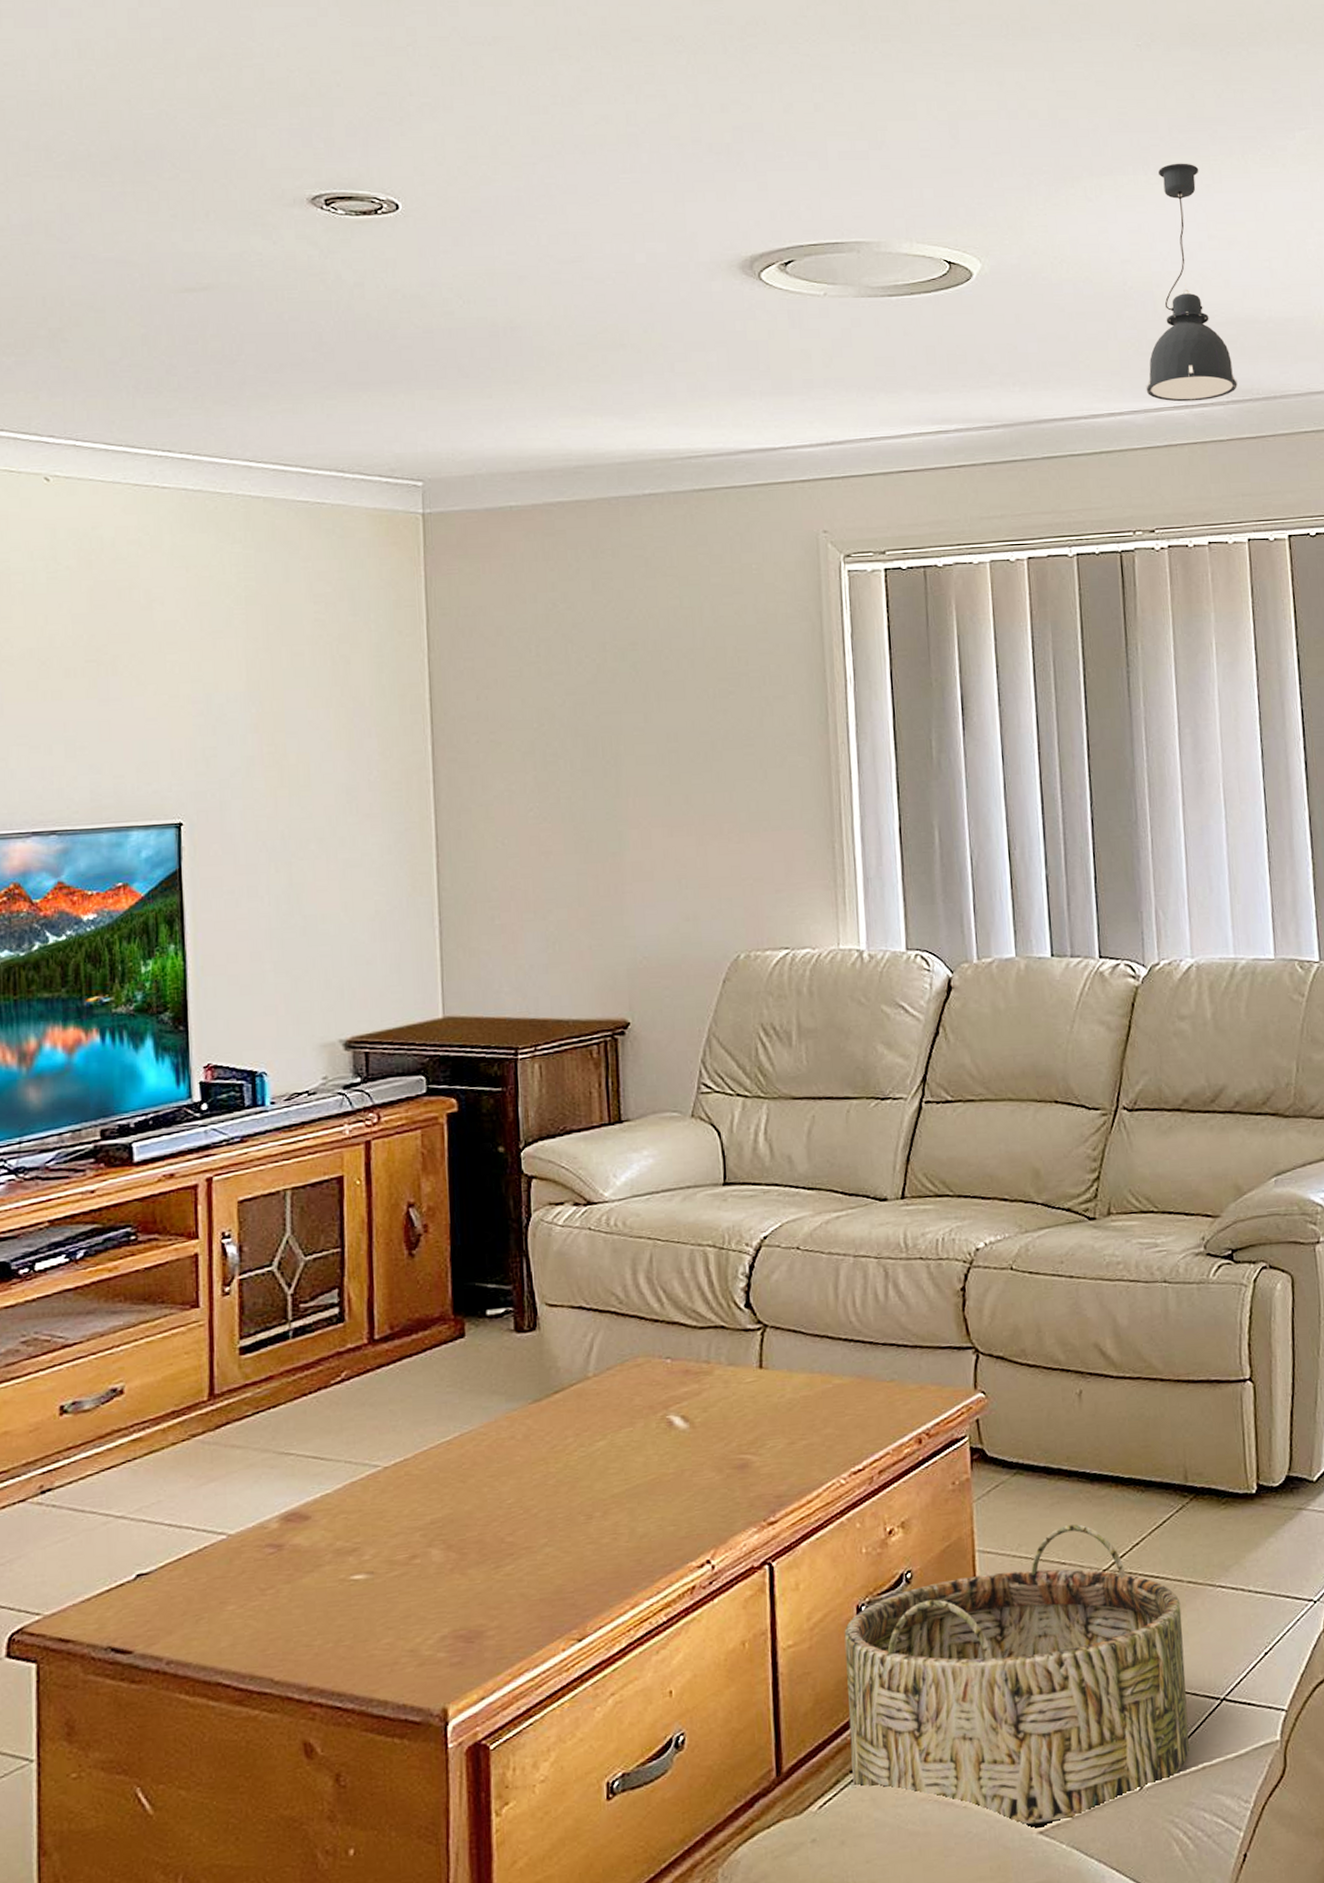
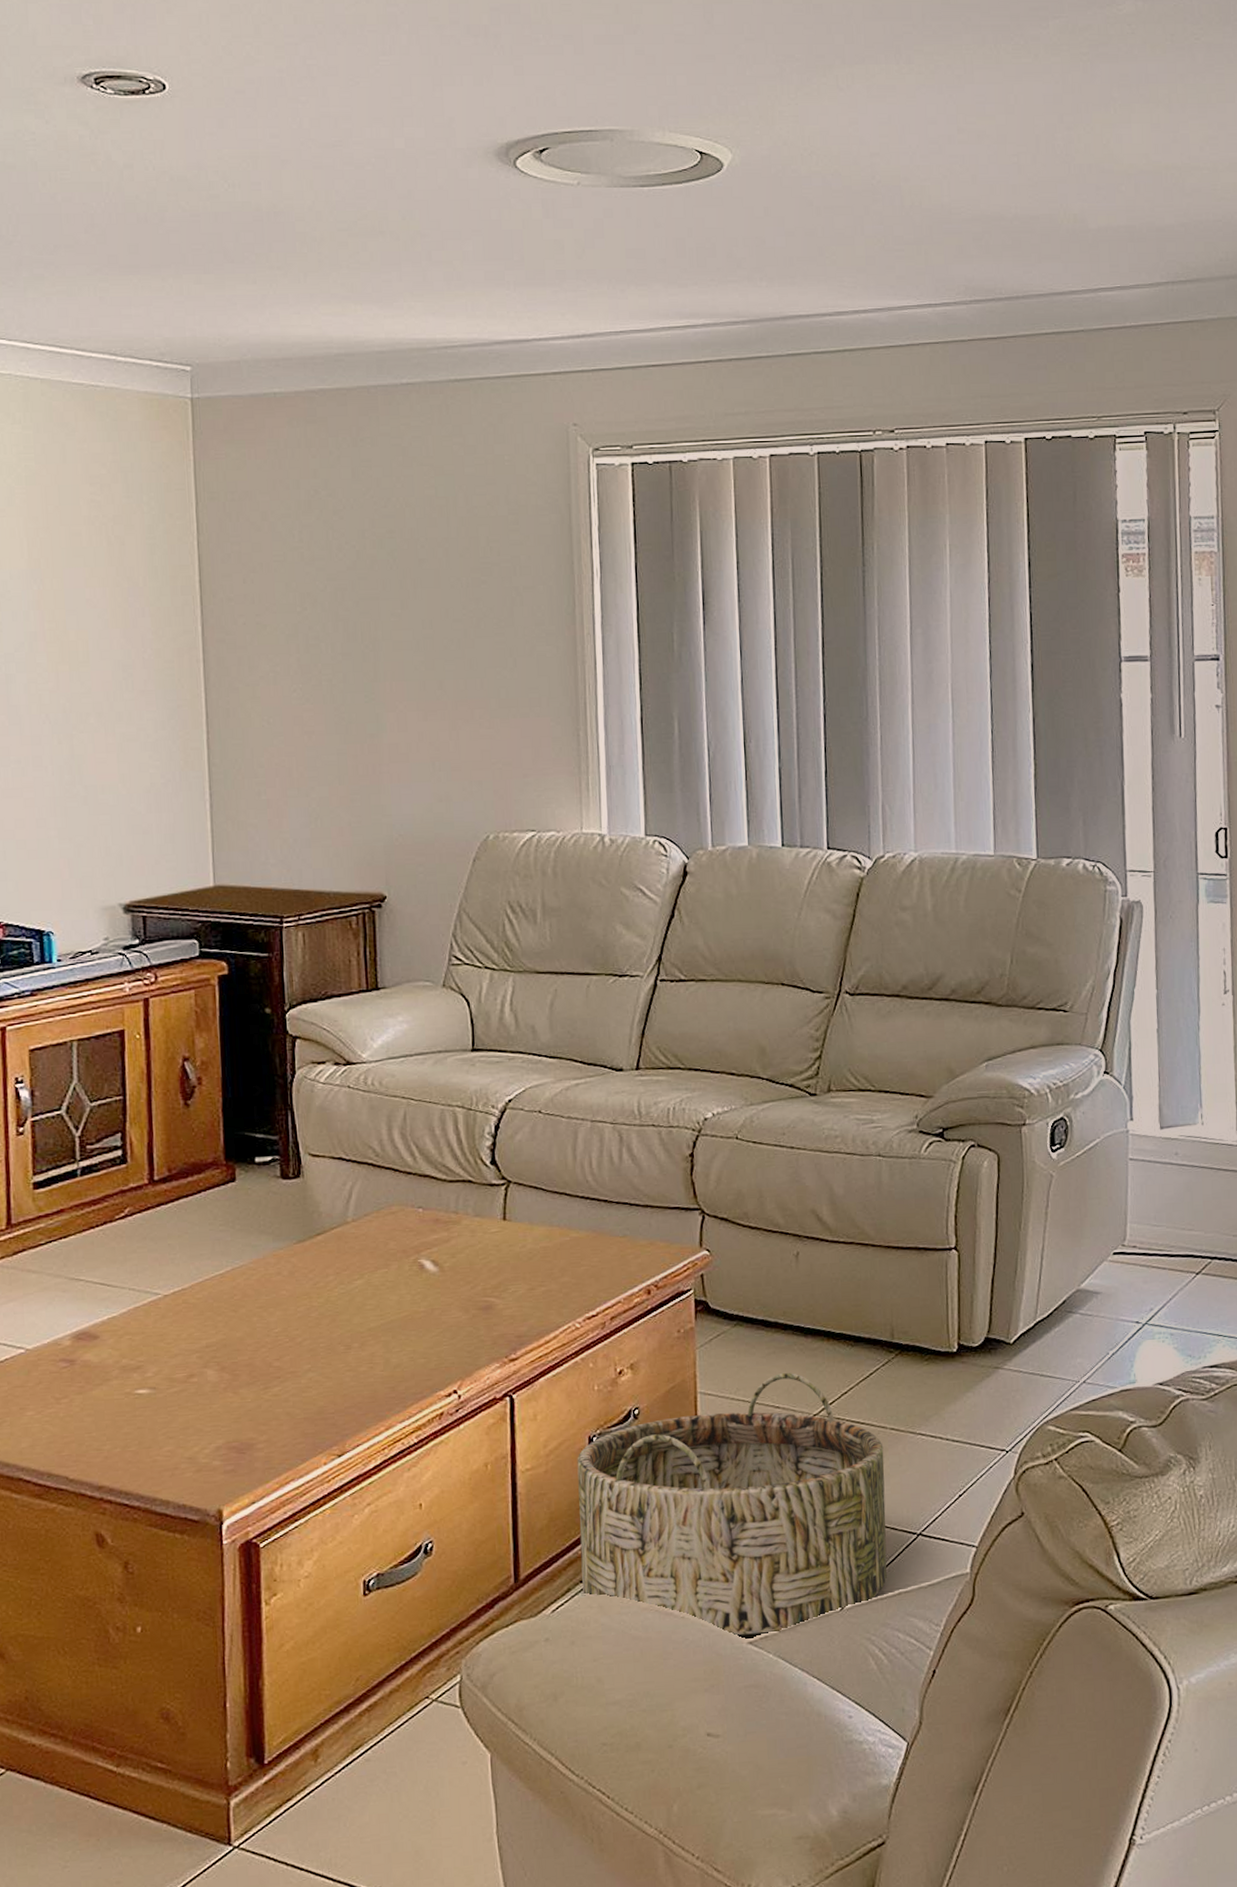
pendant light: present [1146,163,1238,402] -> none [890,52,981,300]

